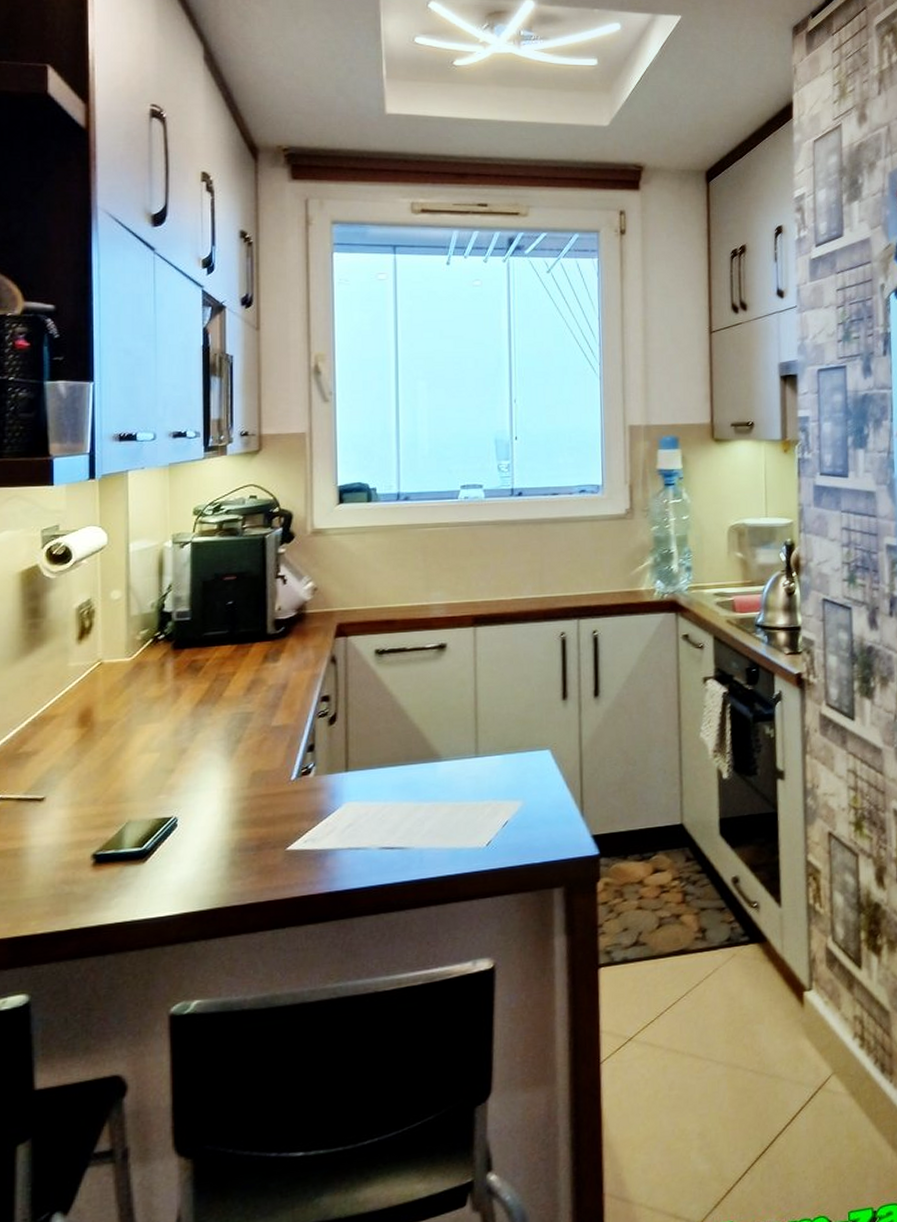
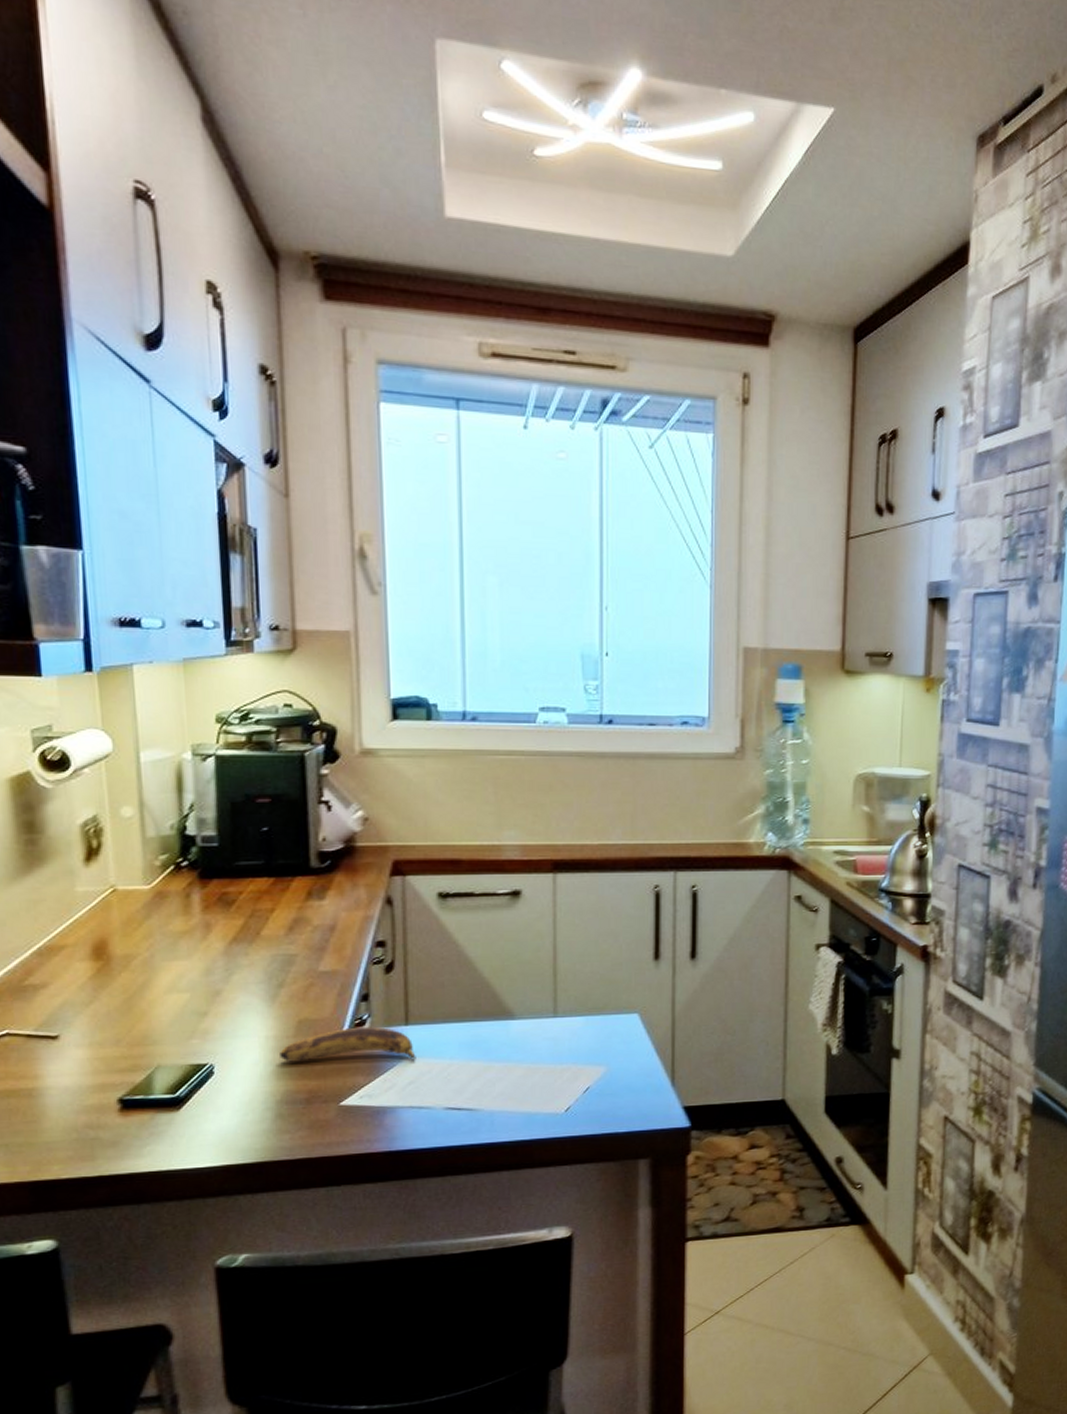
banana: none [235,775,355,812] -> present [280,1027,416,1062]

